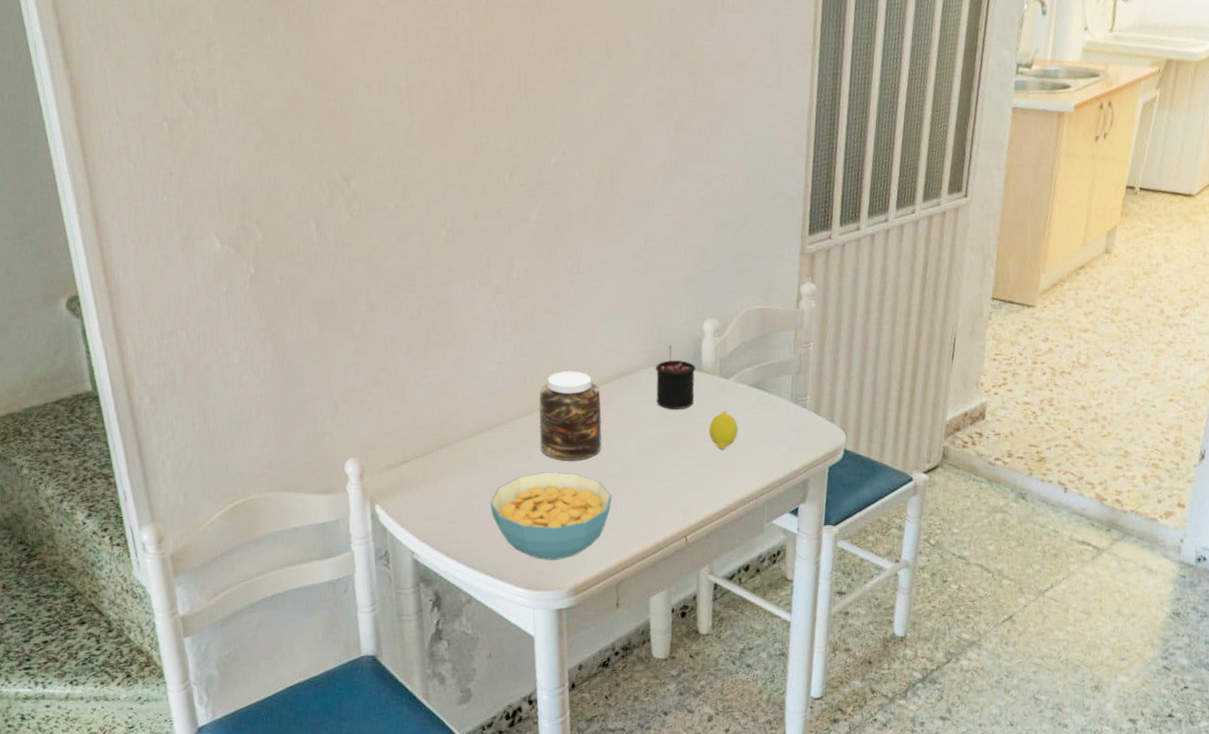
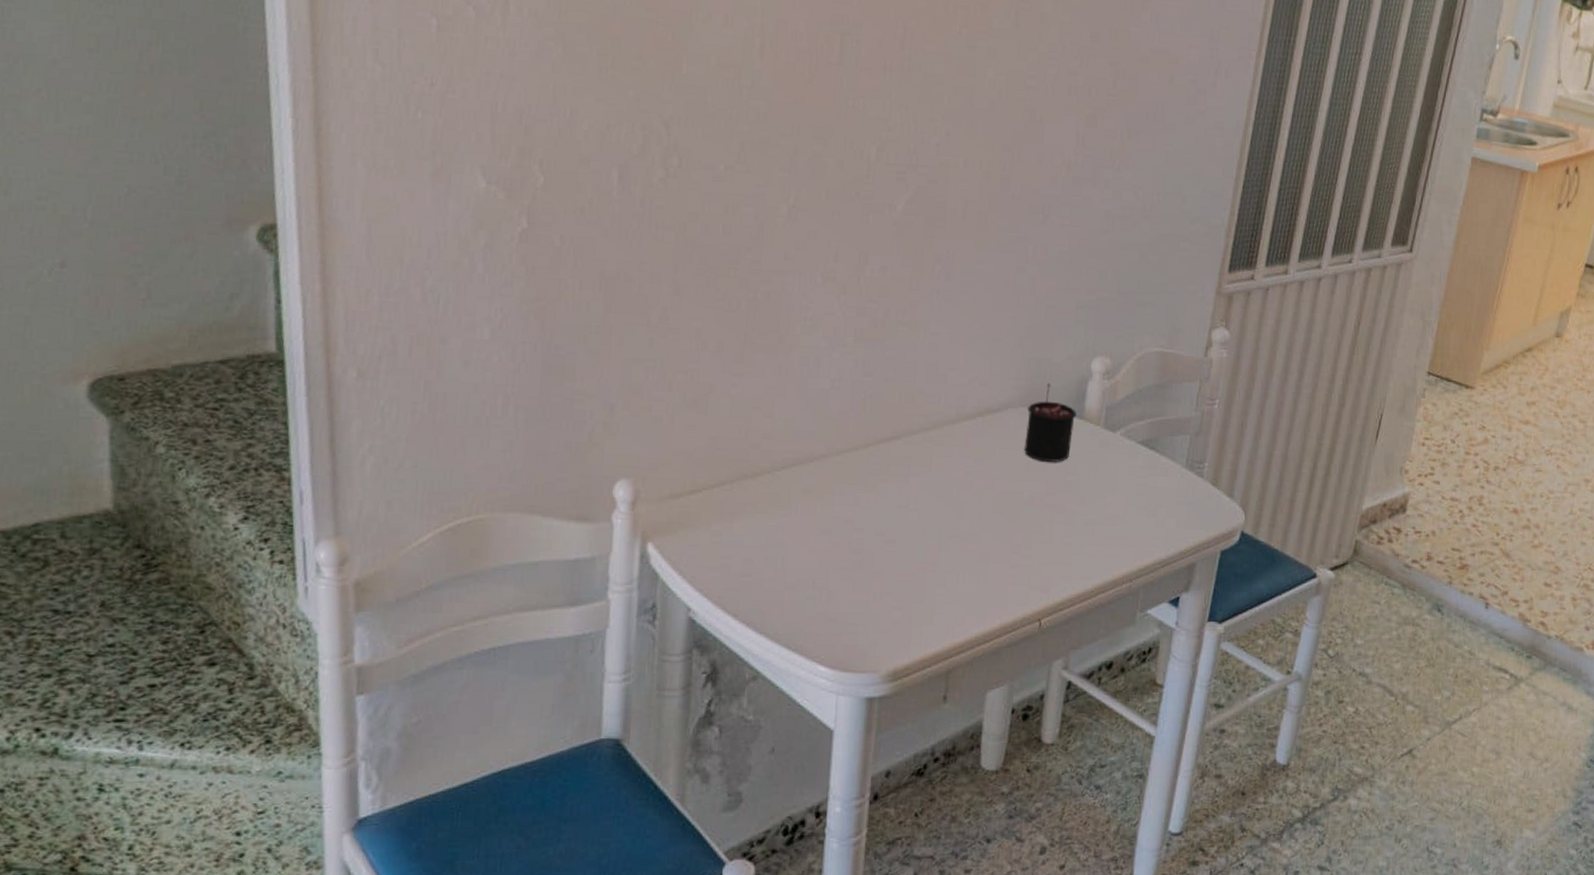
cereal bowl: present [490,472,612,561] -> none [798,523,954,636]
jar: present [538,371,602,461] -> none [872,399,956,512]
fruit: present [709,410,739,449] -> none [1083,469,1119,517]

